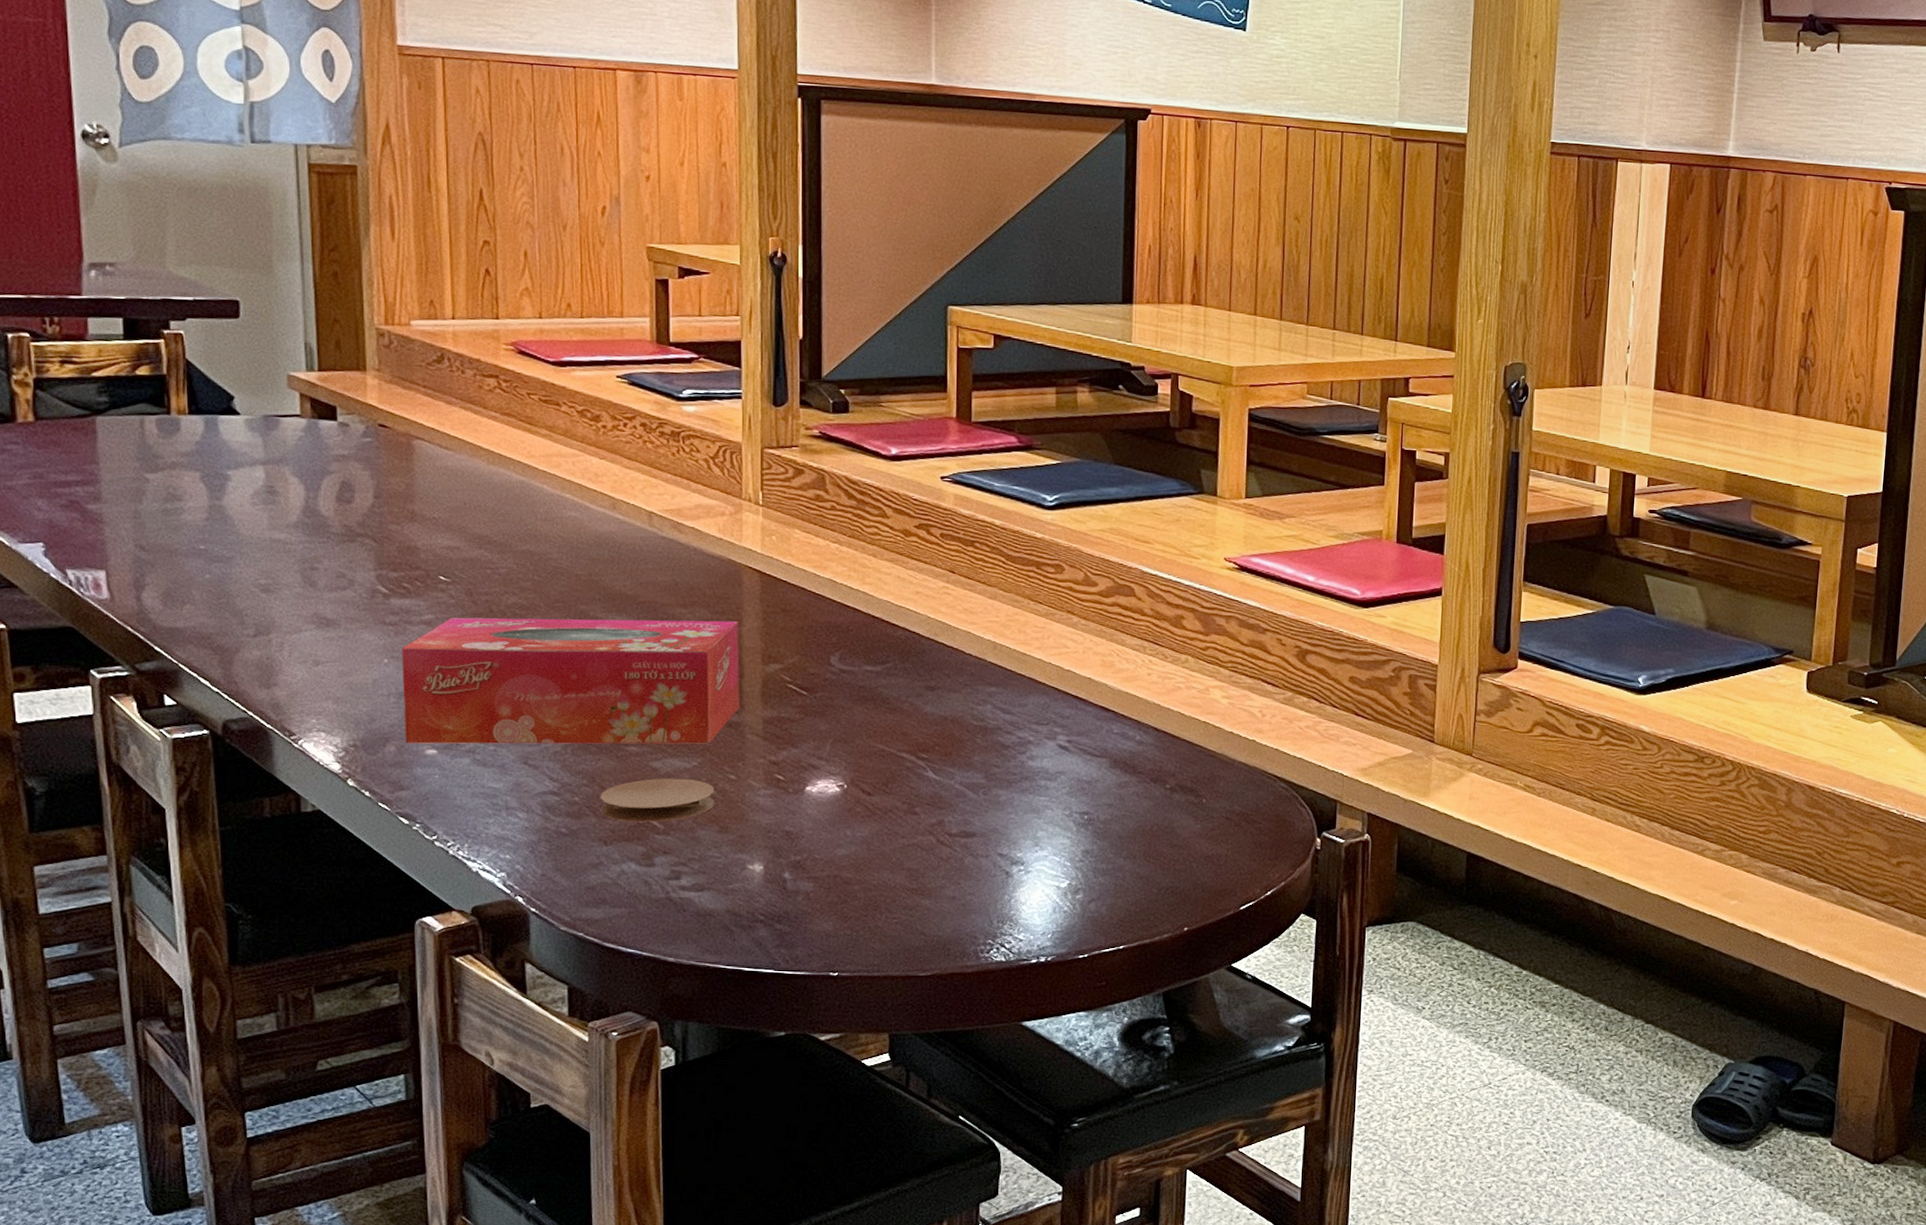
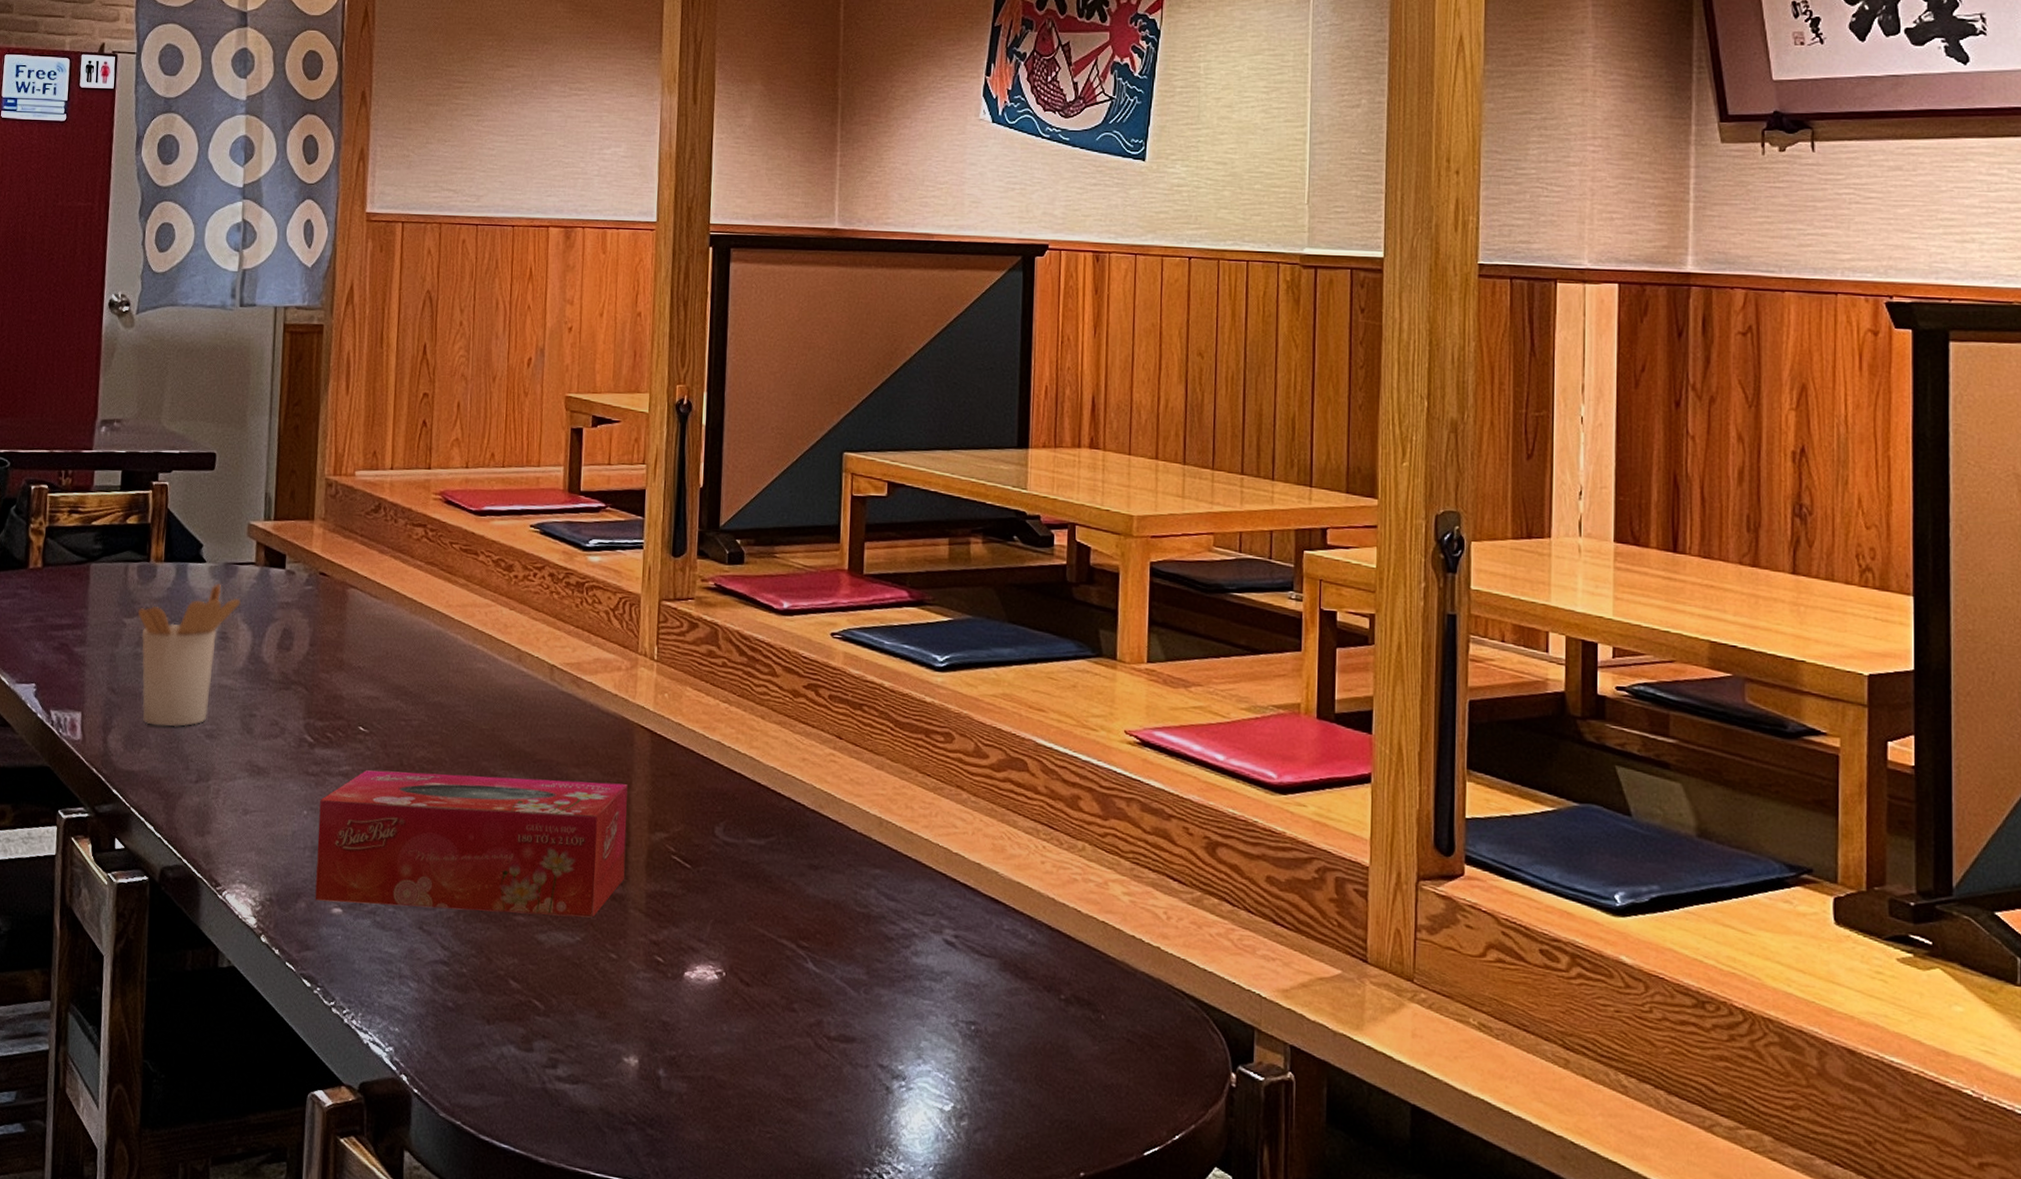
utensil holder: none [162,436,287,583] -> present [137,583,241,727]
coaster: present [600,778,715,823] -> none [485,953,596,1002]

